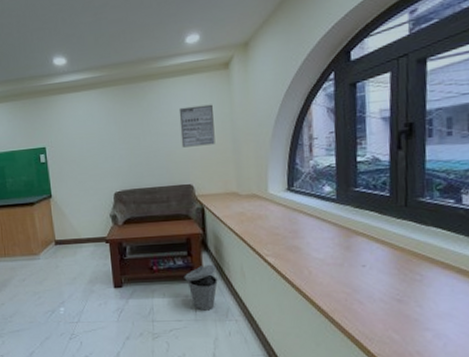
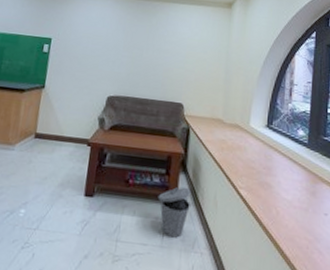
wall art: present [178,104,215,148] -> none [179,31,213,71]

